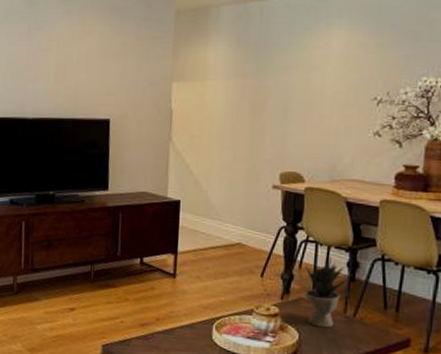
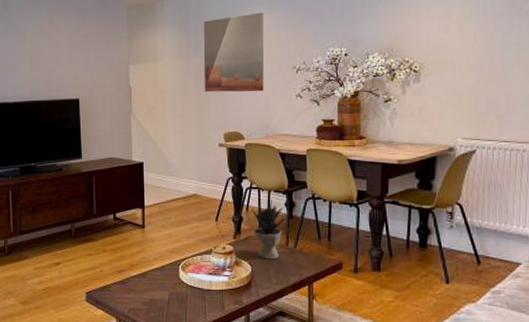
wall art: none [260,27,343,126] -> present [203,12,265,93]

